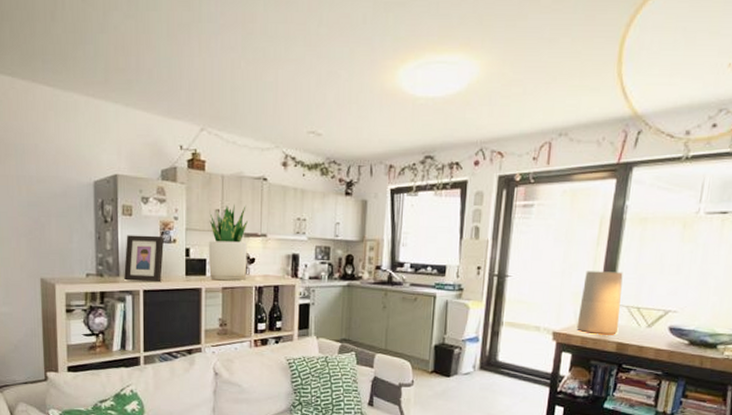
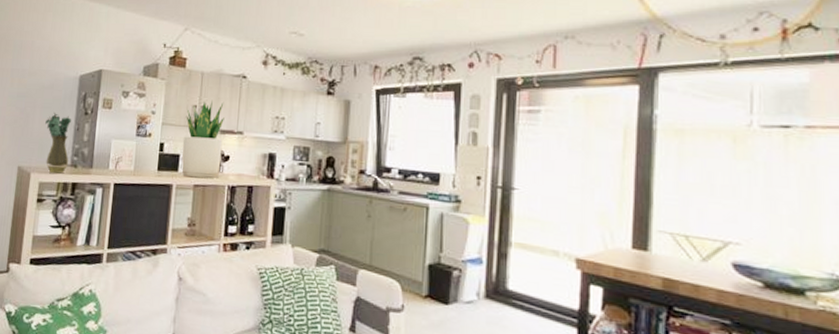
vase: none [63,220,94,283] -> present [45,112,71,174]
picture frame: present [124,235,164,282] -> none [97,127,140,176]
vase: present [576,271,623,335] -> none [606,187,663,268]

